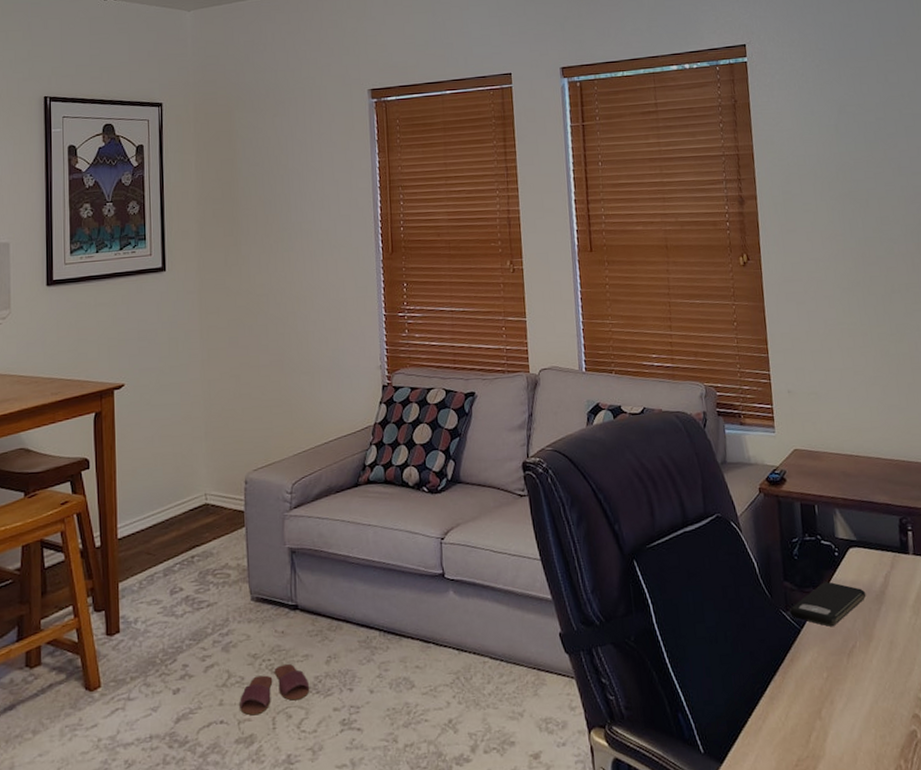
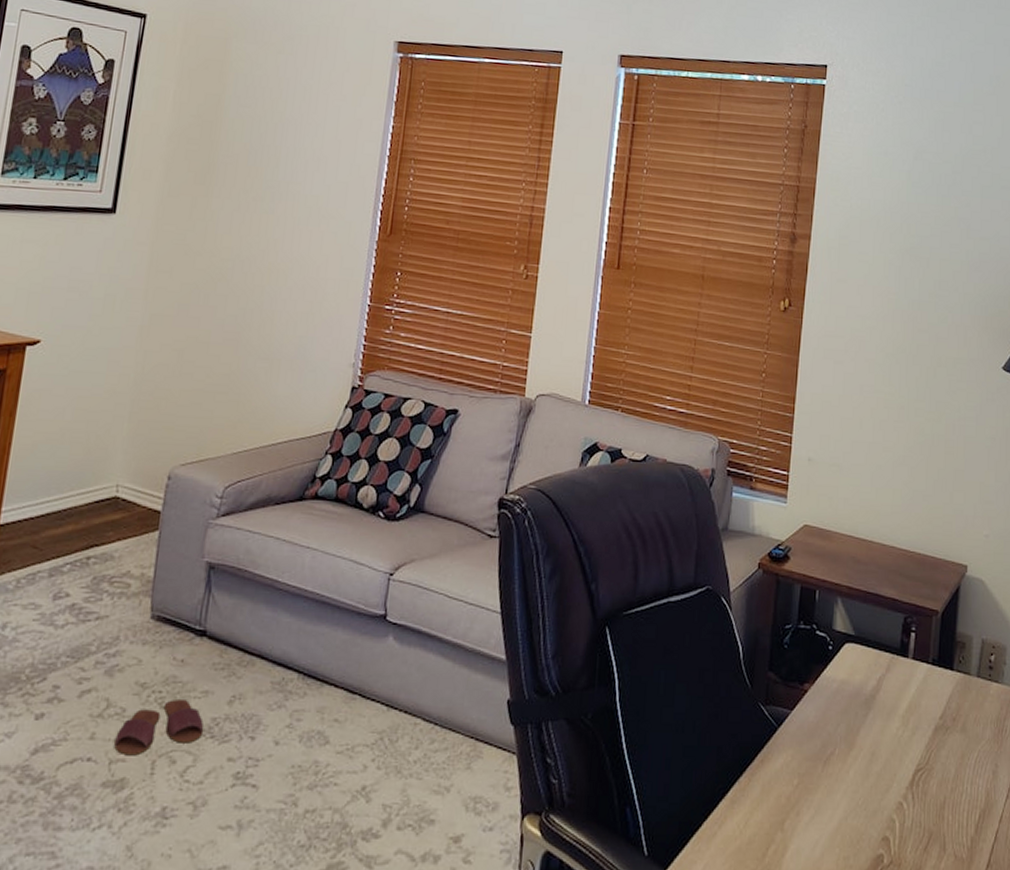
phone: present [789,581,866,626] -> none [768,677,855,728]

